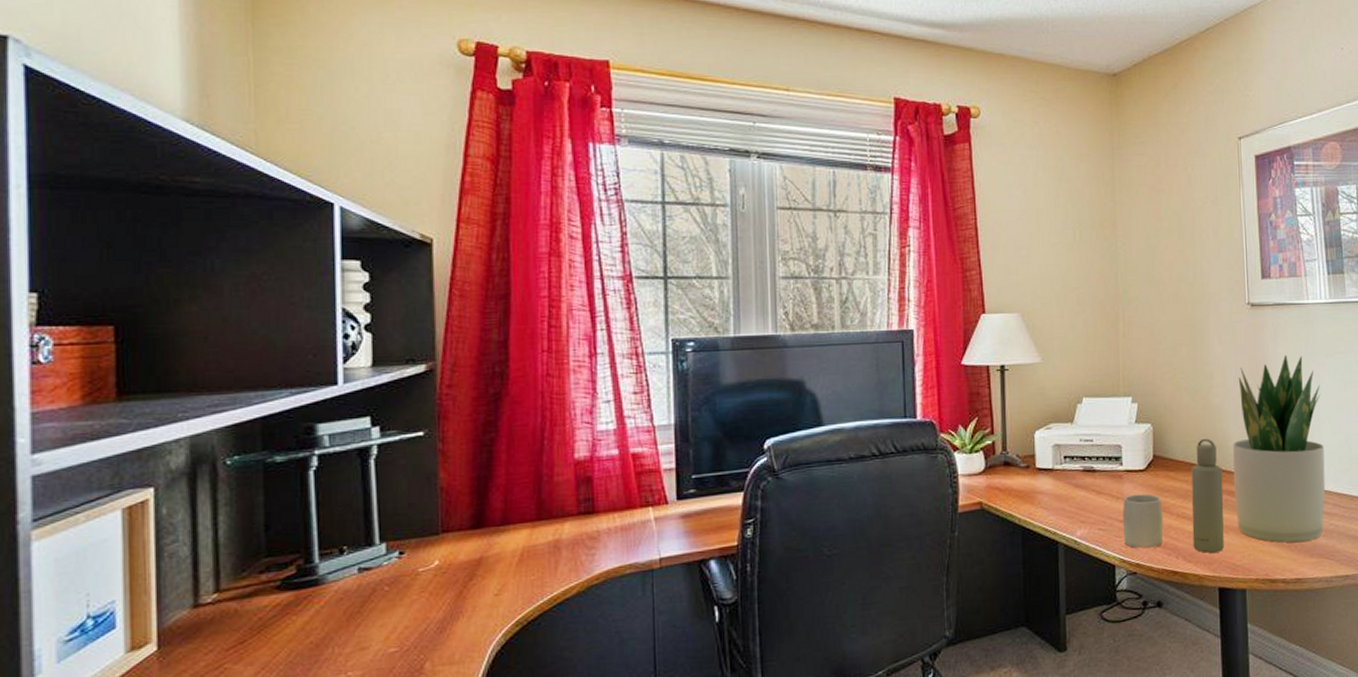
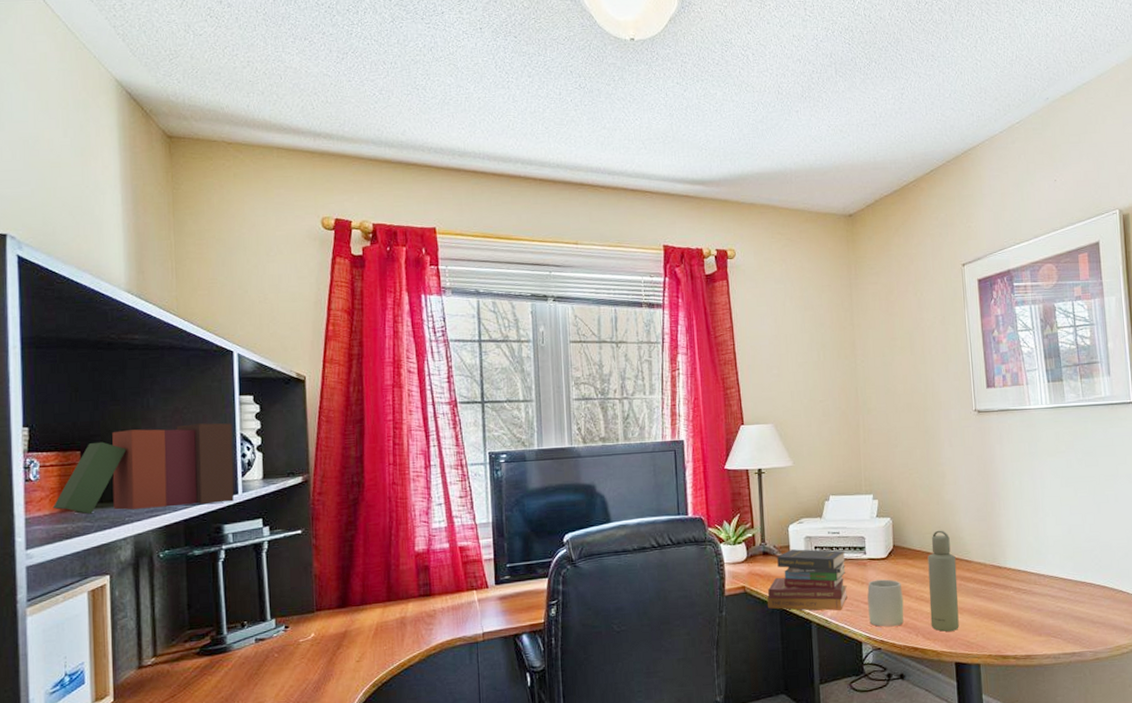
books: none [72,294,332,409] -> present [52,423,234,515]
books: none [1007,459,1100,531] -> present [767,549,848,611]
planter: present [1233,355,1326,543] -> none [965,455,1051,623]

